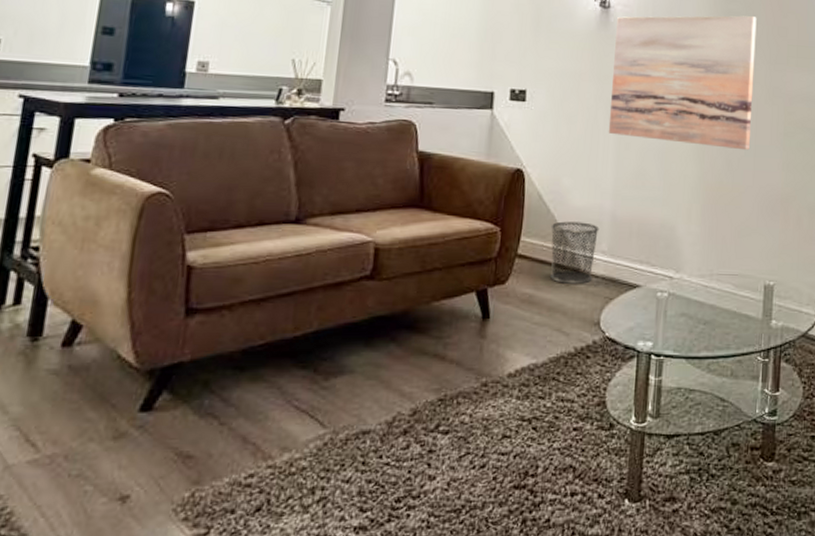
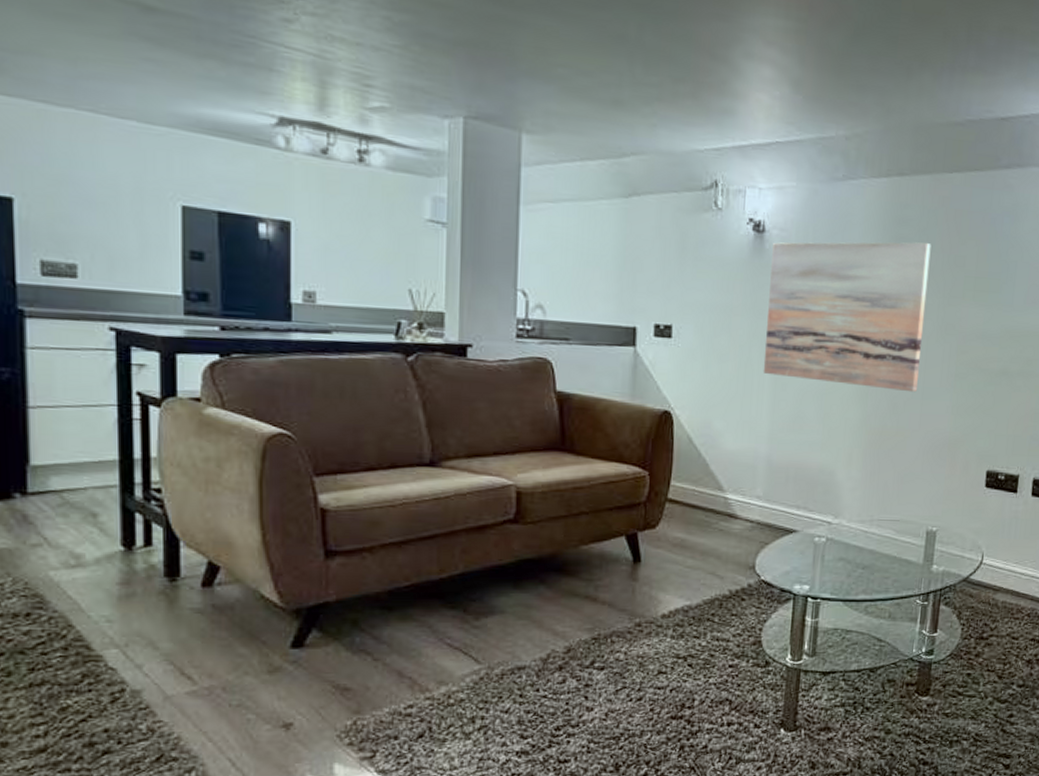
waste bin: present [550,221,600,285] -> none [702,465,754,530]

